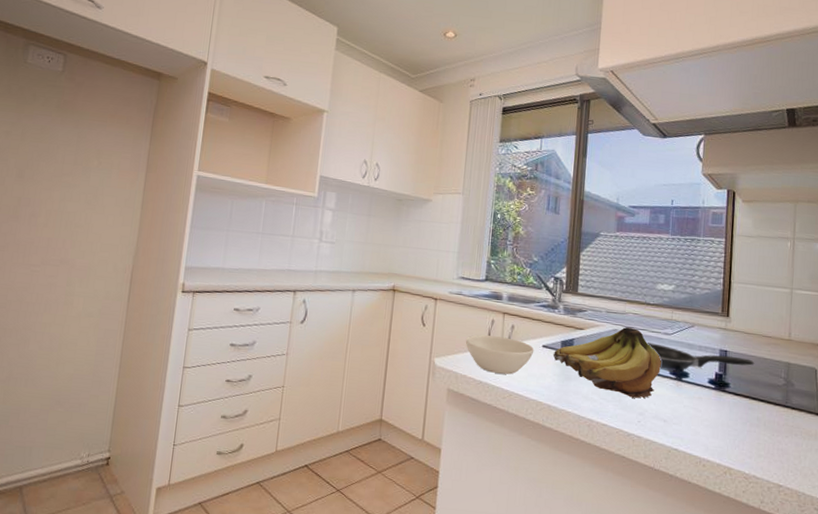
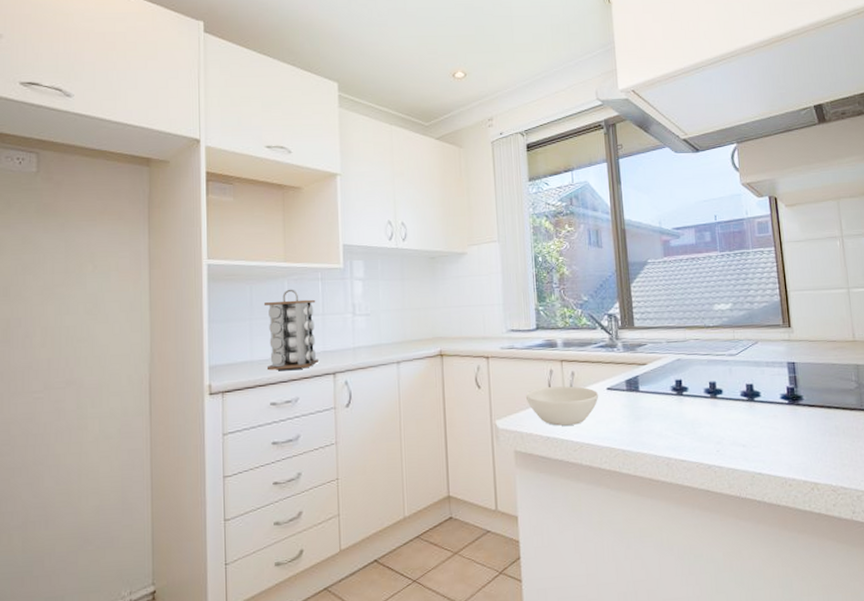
spice rack: none [235,208,288,283] -> present [263,289,319,371]
fruit: present [553,326,661,399] -> none [619,354,731,428]
frying pan: present [646,342,755,372] -> none [712,367,824,393]

